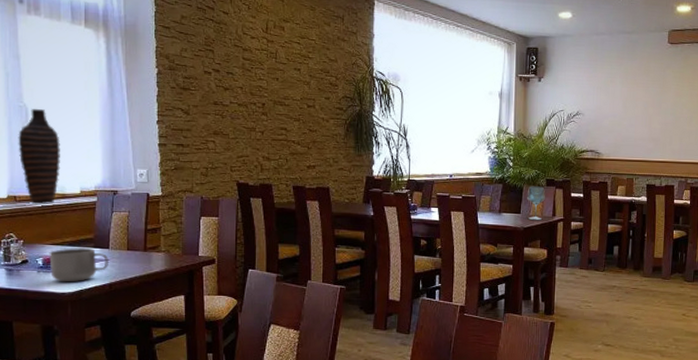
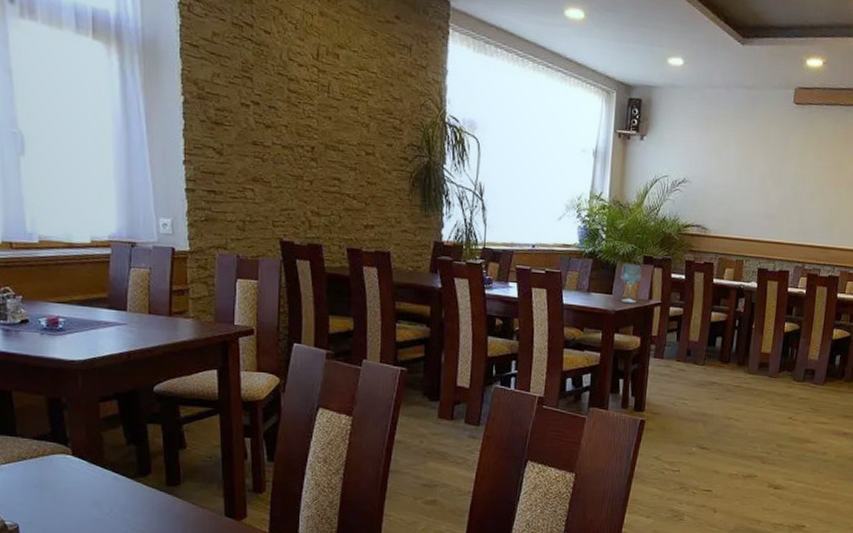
decorative vase: present [18,109,60,204] -> none [12,137,66,255]
cup: present [49,248,110,282] -> none [54,308,128,349]

